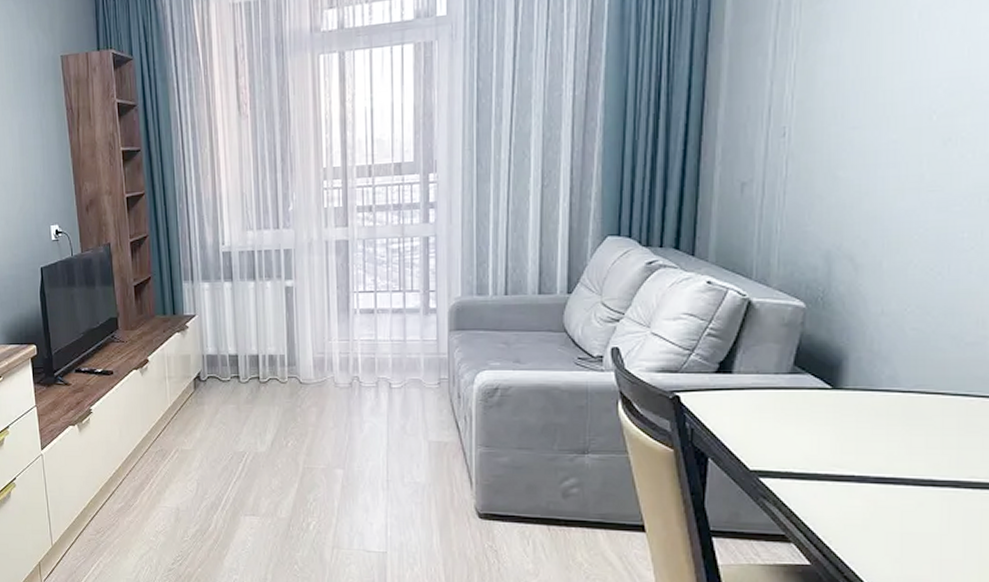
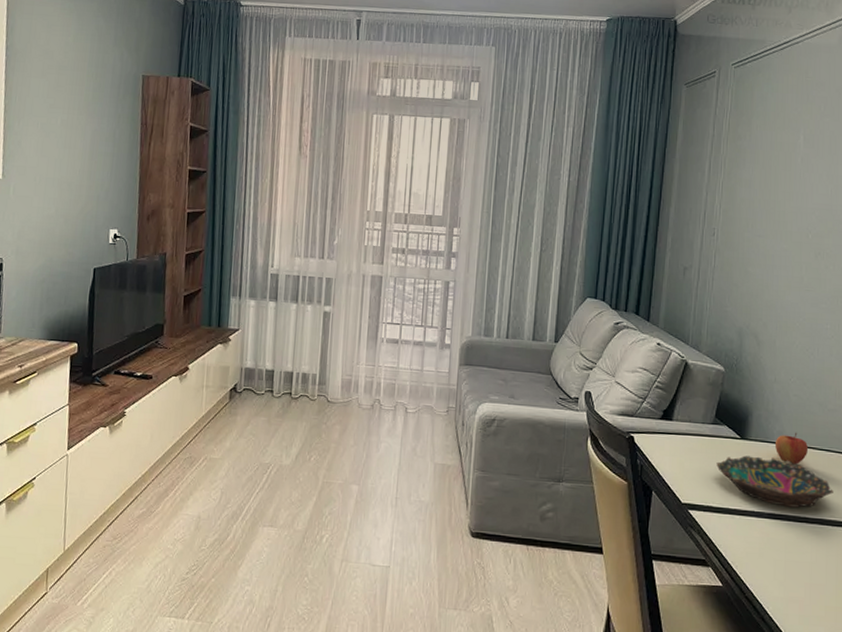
bowl: none [797,409,975,469] -> present [716,455,833,508]
apple: none [883,375,936,415] -> present [774,432,809,464]

